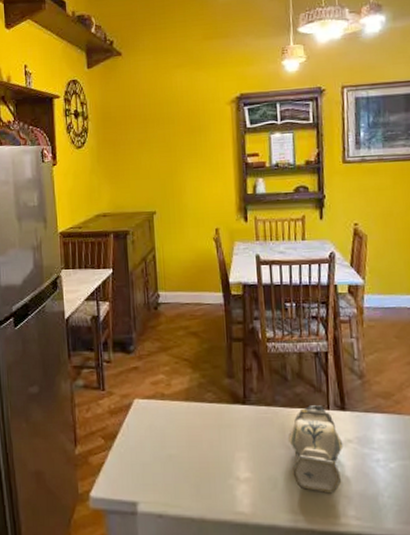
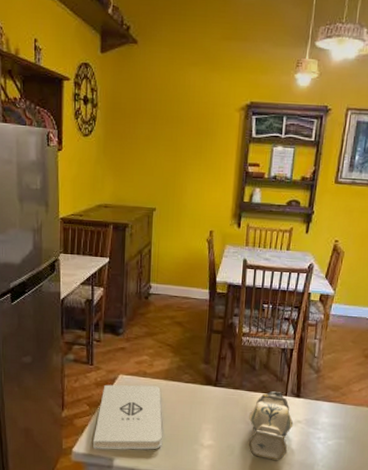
notepad: none [112,409,191,492] -> present [93,384,162,450]

